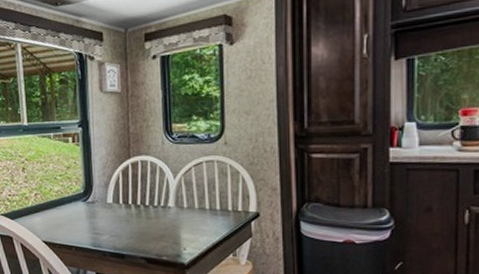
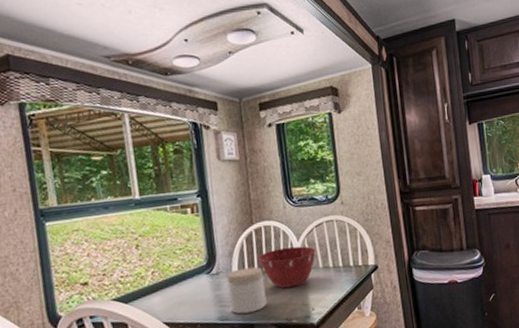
jar: none [101,199,139,244] -> present [226,267,267,314]
mixing bowl: none [133,184,192,225] -> present [258,246,316,289]

